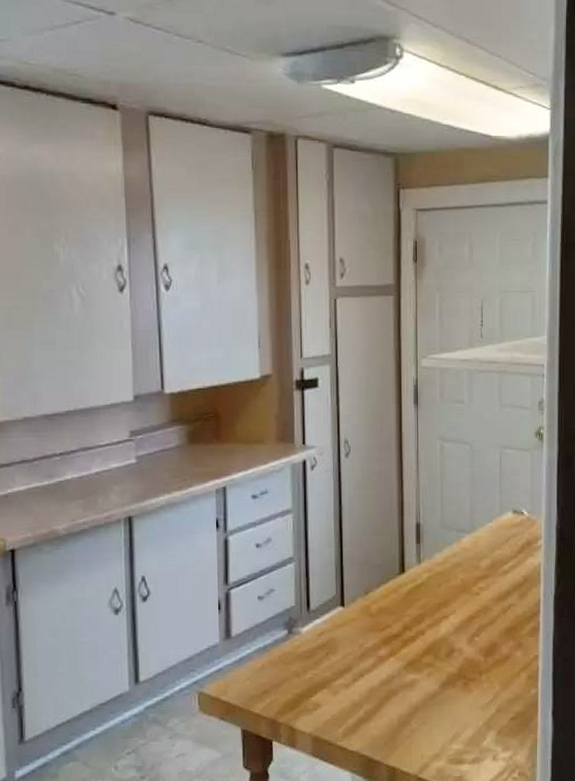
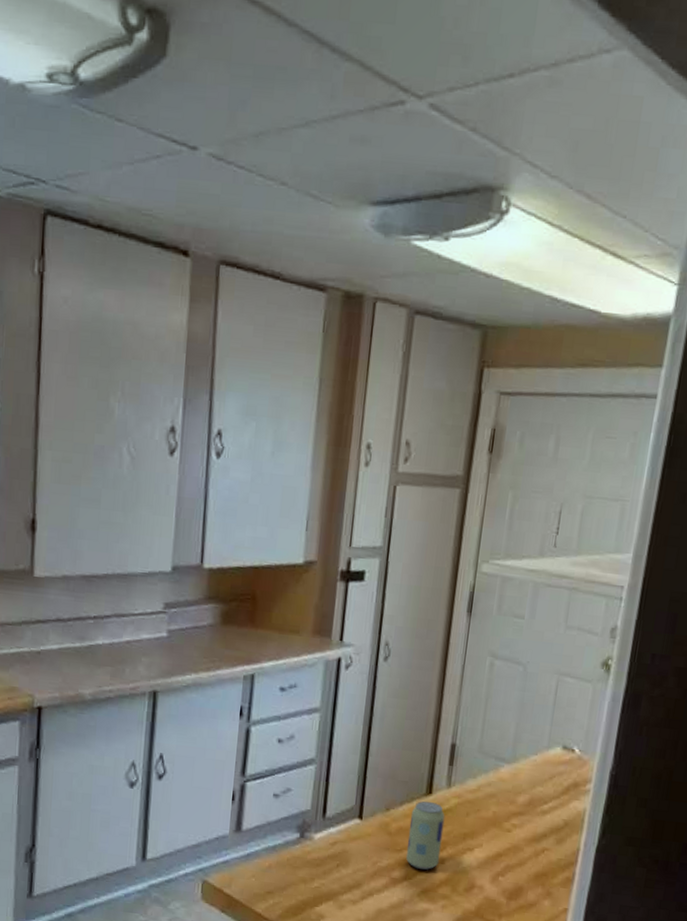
beverage can: none [388,579,420,644] -> present [405,801,445,870]

